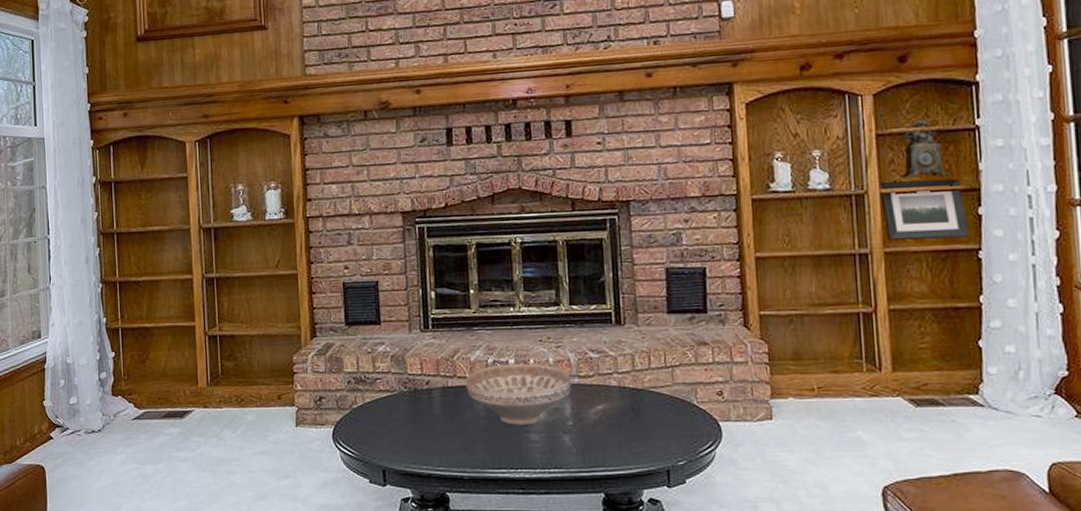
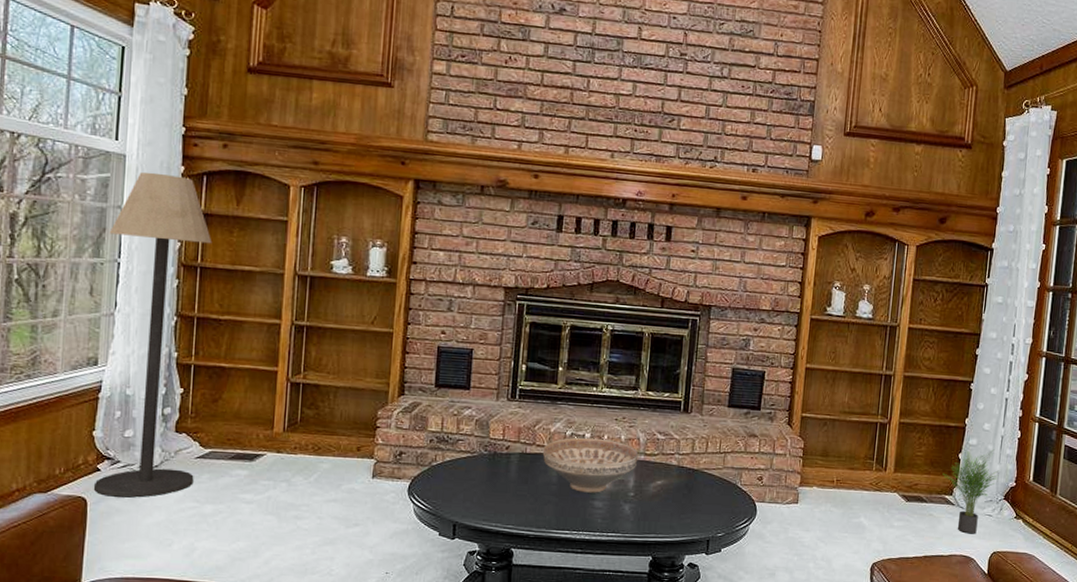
floor lamp: none [39,150,133,463] -> present [93,172,213,498]
picture frame: present [878,178,970,240] -> none [907,319,968,372]
clock: present [901,119,951,179] -> none [926,272,962,321]
potted plant: none [960,331,1041,442] -> present [942,447,999,534]

